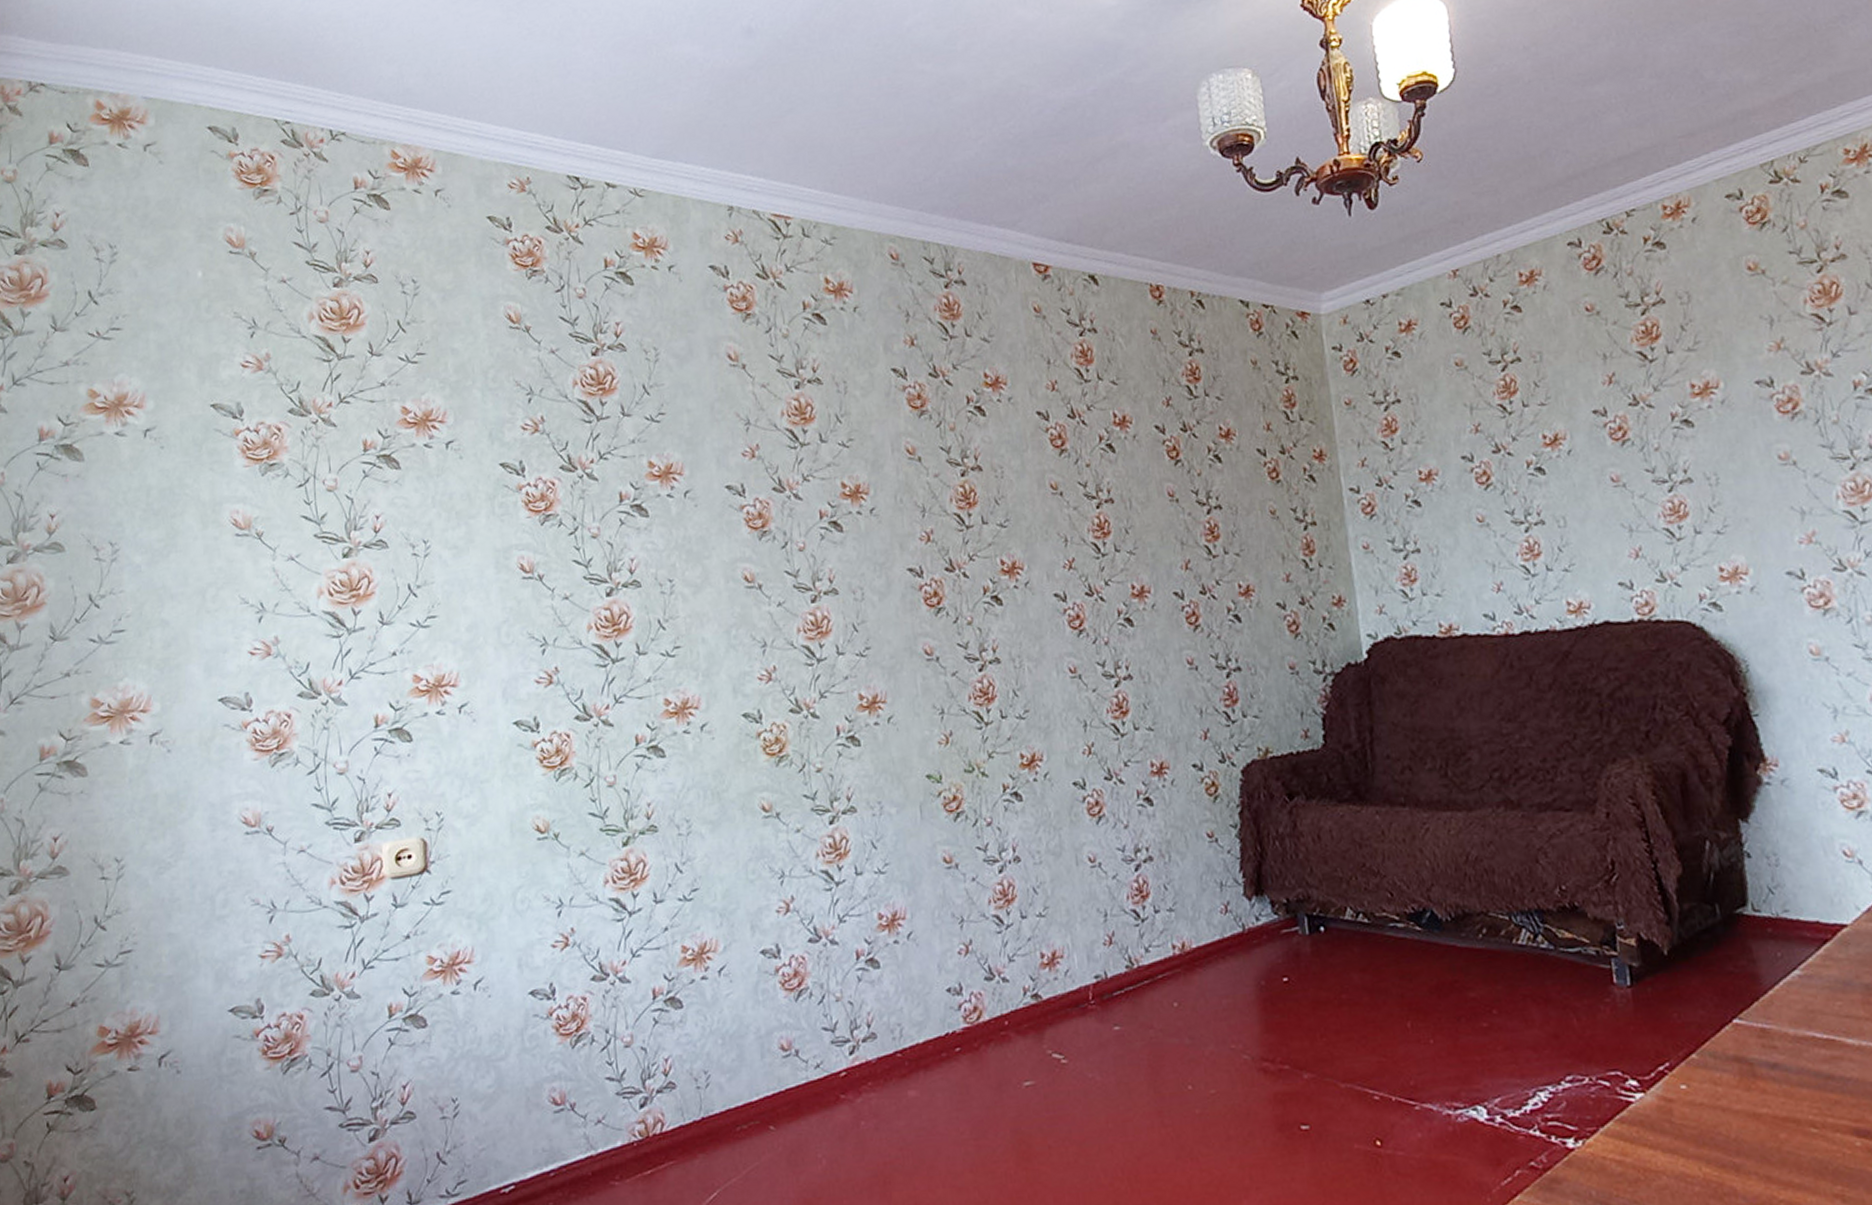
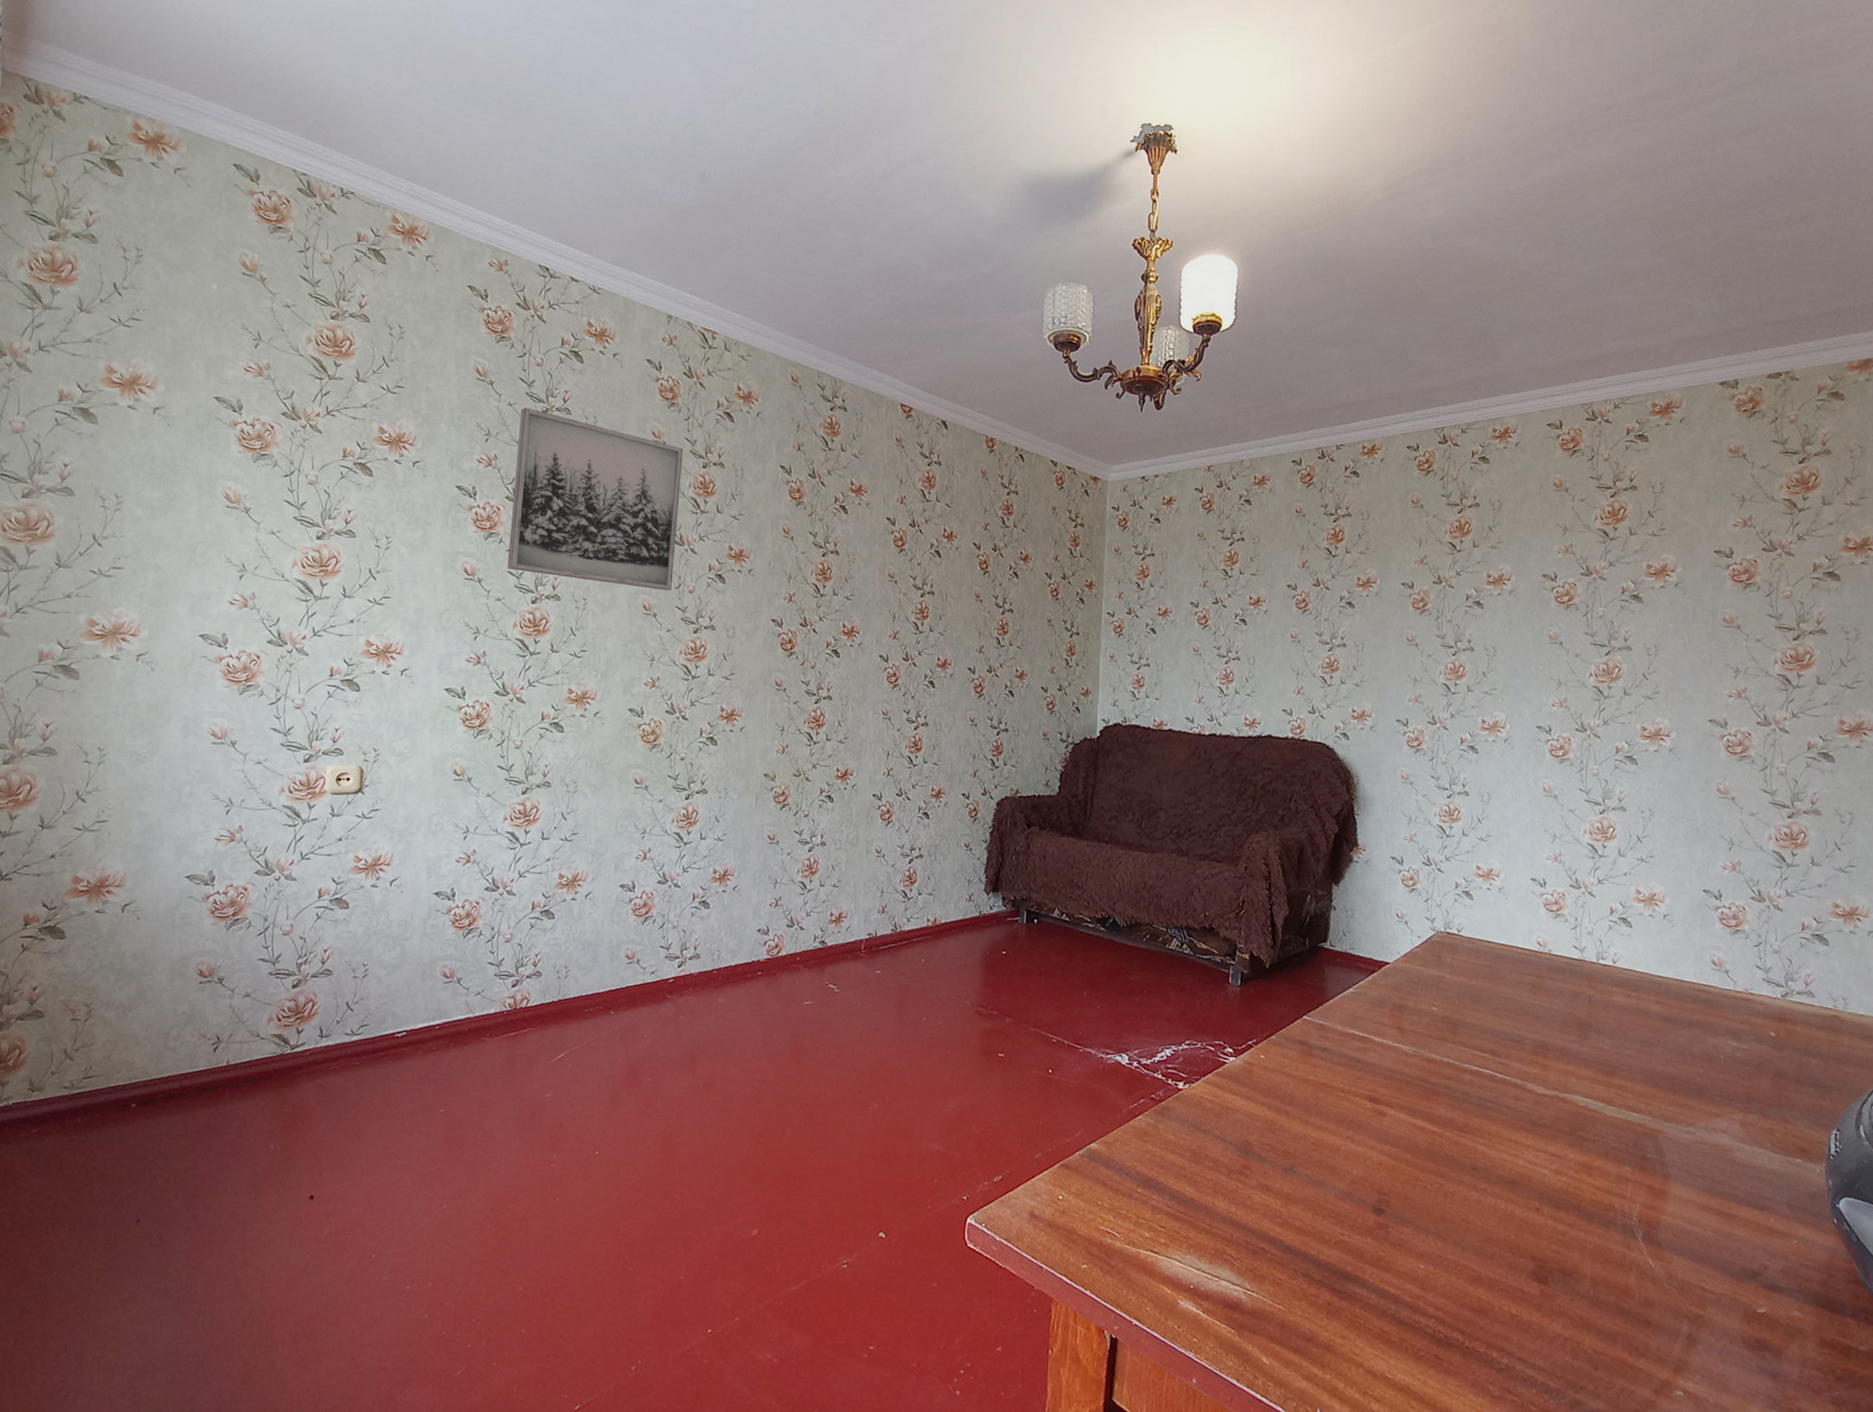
wall art: none [565,351,777,558] -> present [507,407,684,591]

